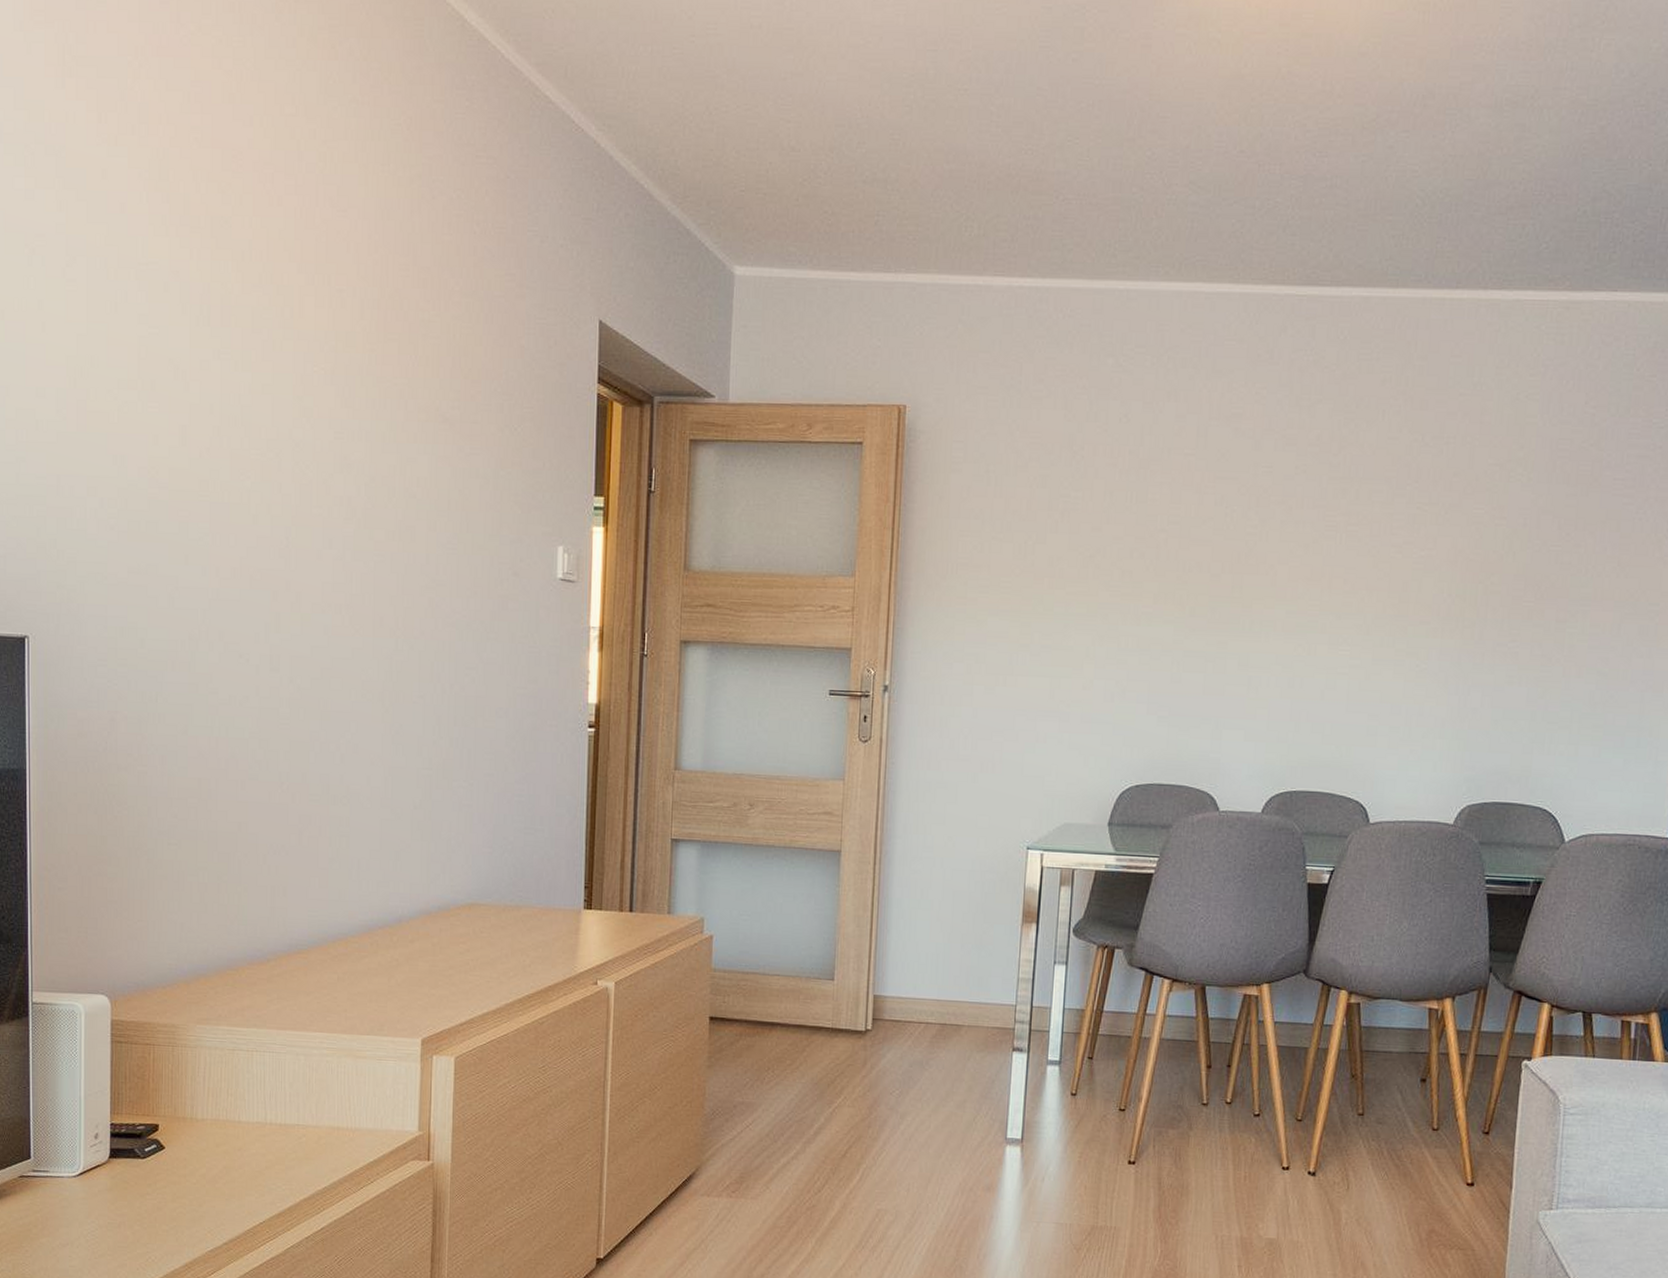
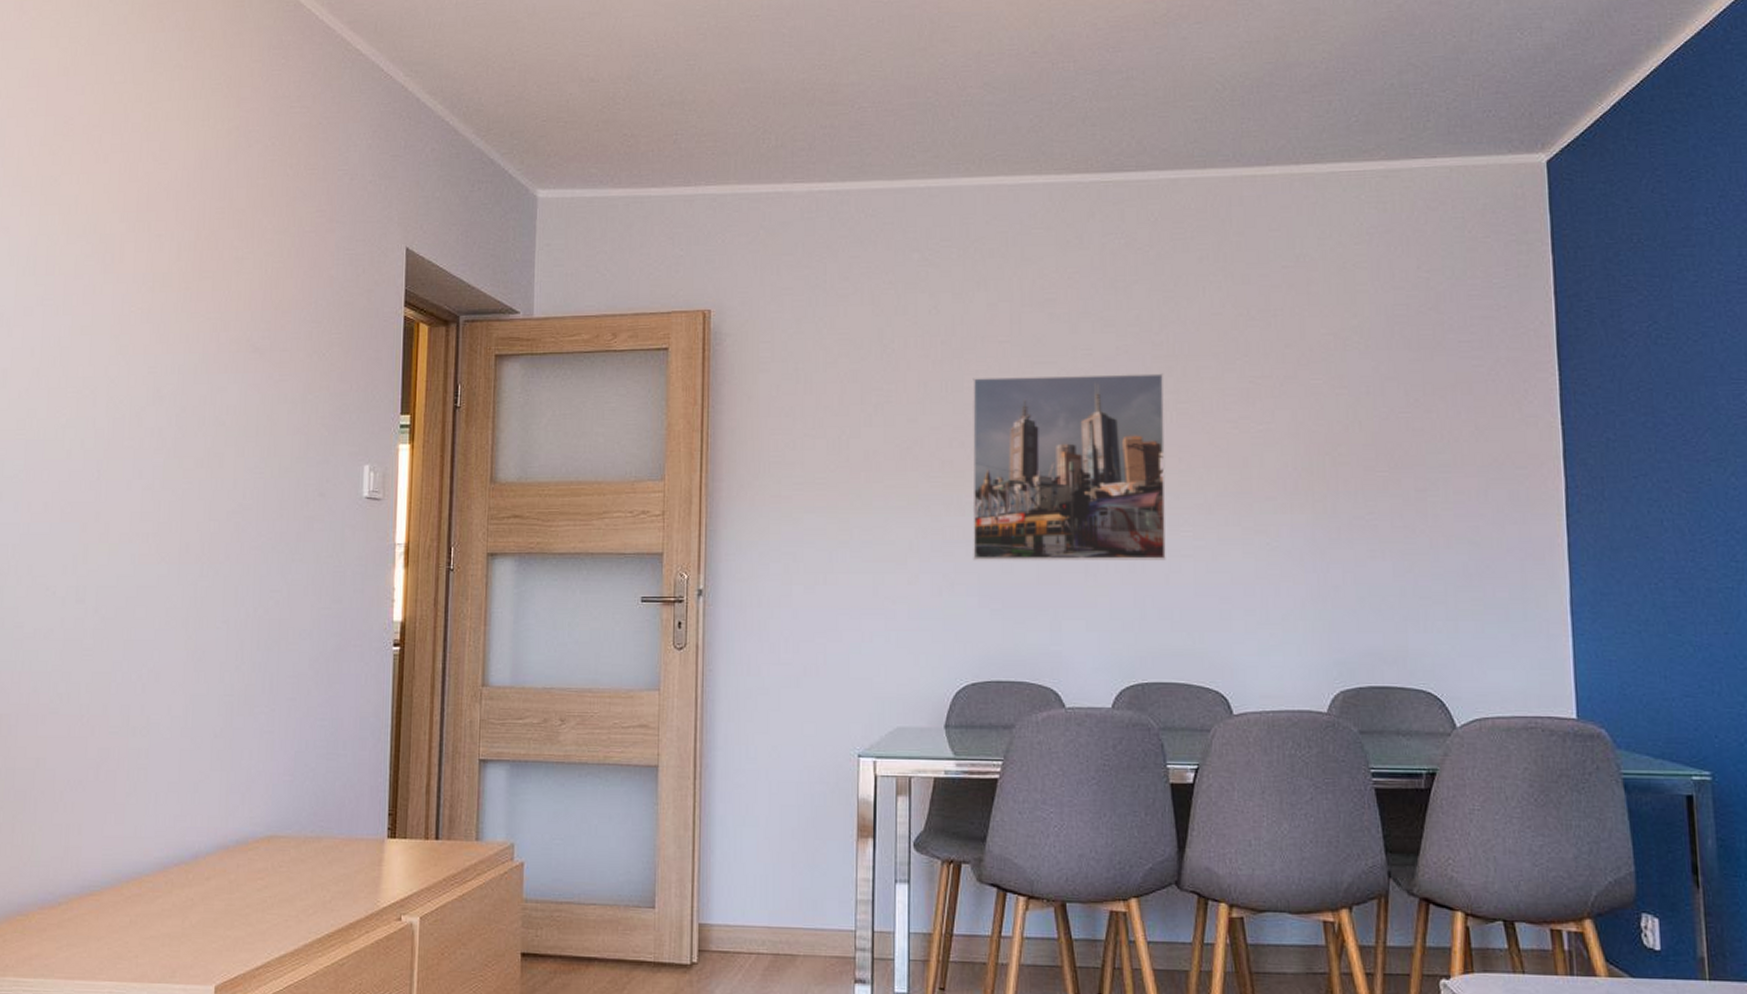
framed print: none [1145,490,1338,677] -> present [972,373,1166,561]

